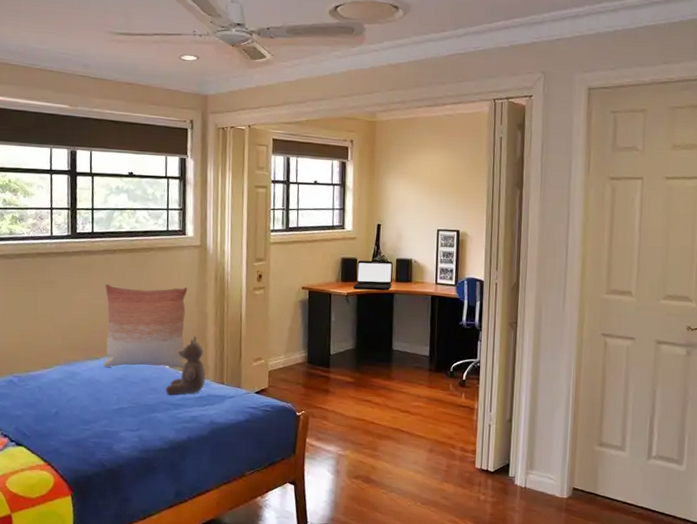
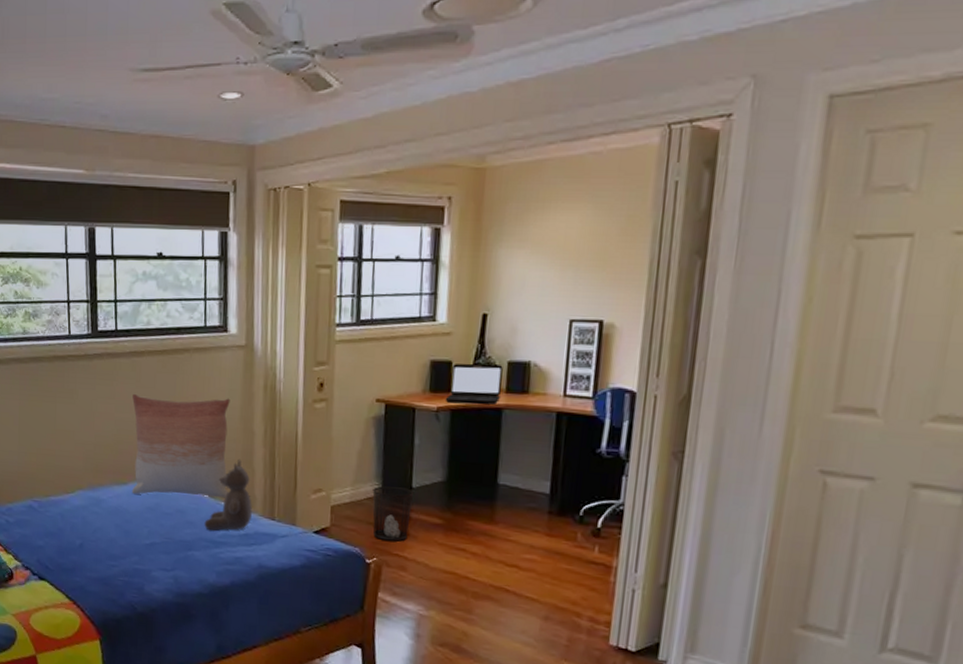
waste bin: none [300,354,332,398] -> present [372,486,414,542]

